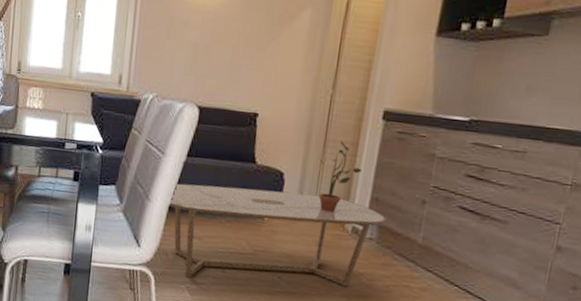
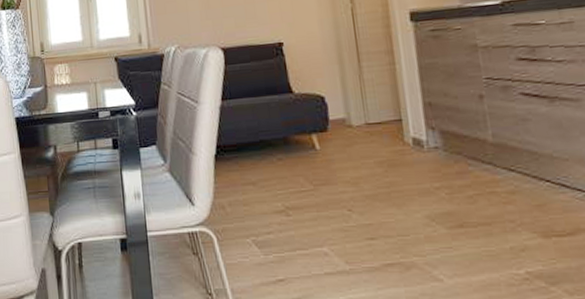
coffee table: present [168,183,388,288] -> none [213,111,448,230]
potted plant: present [318,141,361,212] -> none [358,52,405,127]

